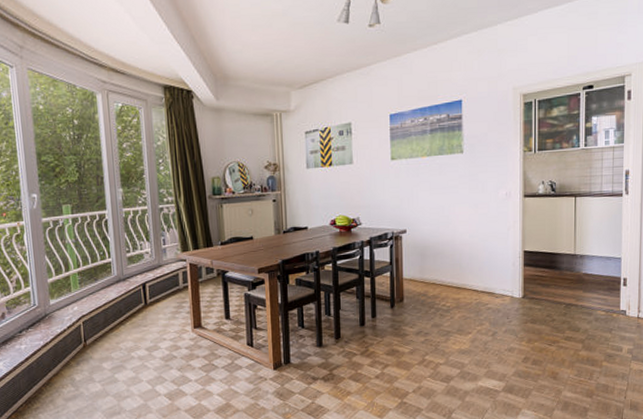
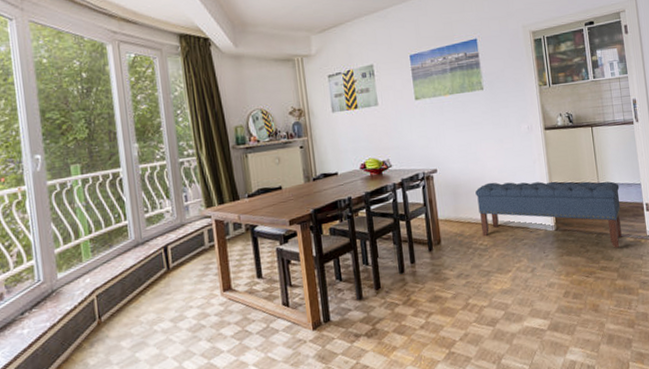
bench: none [443,246,597,321] -> present [475,181,622,249]

